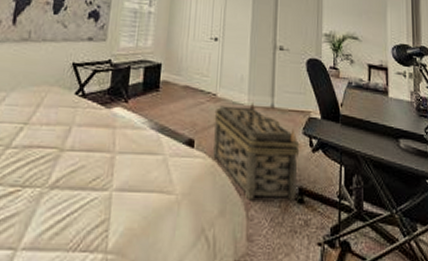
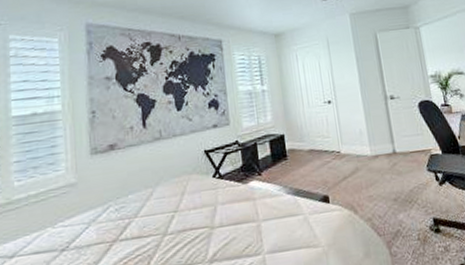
basket: present [212,103,300,201] -> none [341,152,432,239]

